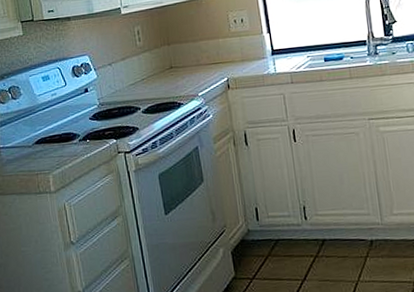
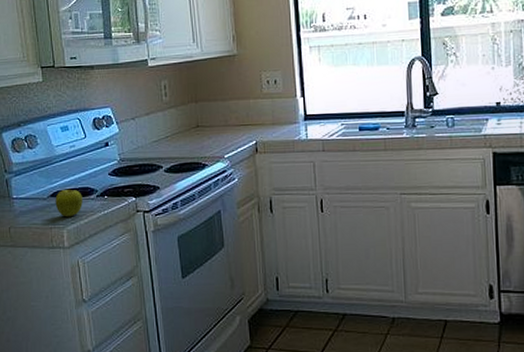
fruit: none [40,135,66,163] -> present [55,189,83,217]

